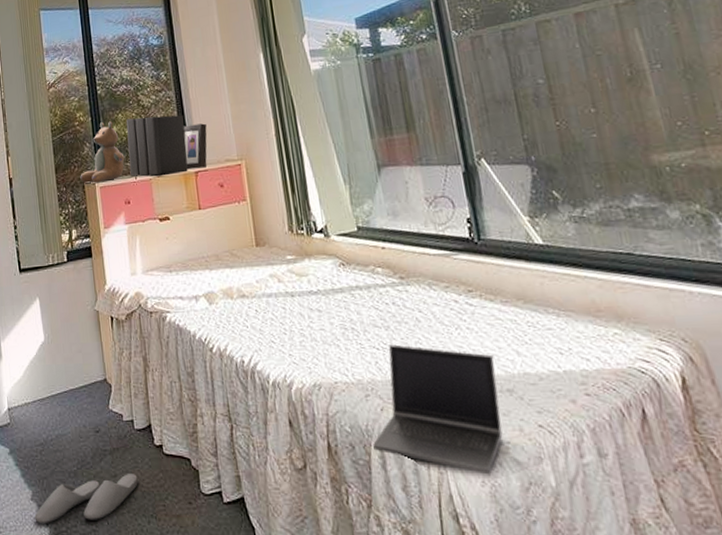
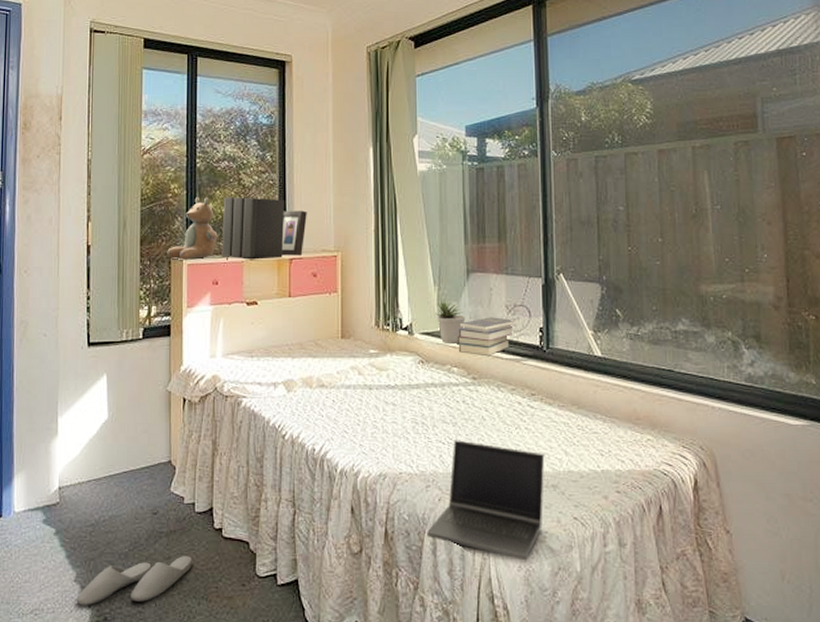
potted plant: none [350,198,384,245] -> present [435,300,466,345]
books: none [376,211,440,254] -> present [457,317,517,357]

